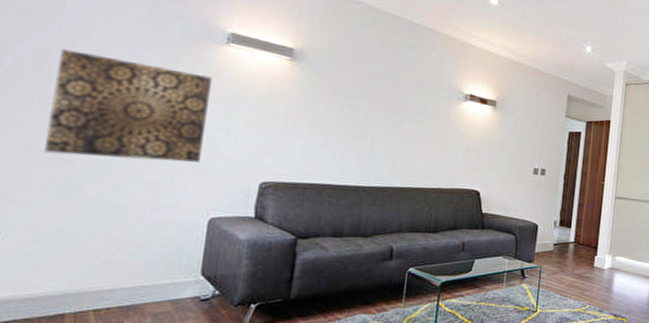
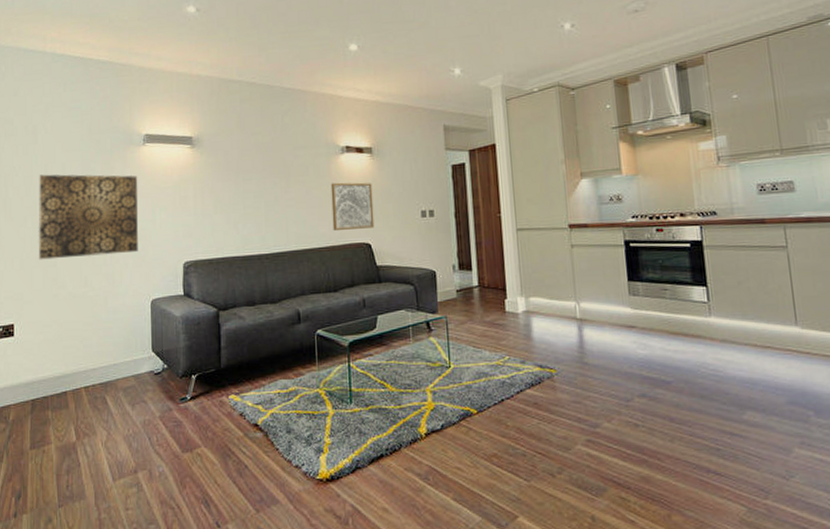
wall art: none [443,127,491,177] -> present [330,182,375,230]

